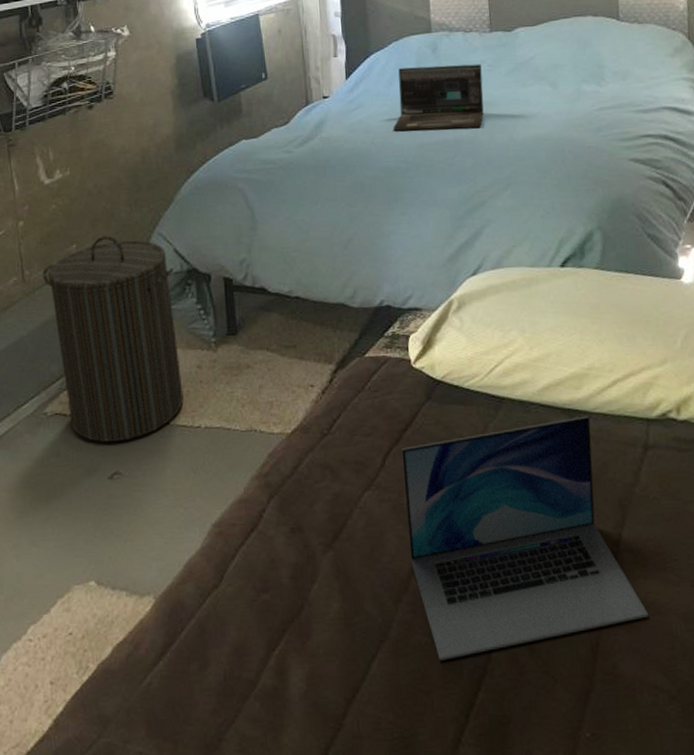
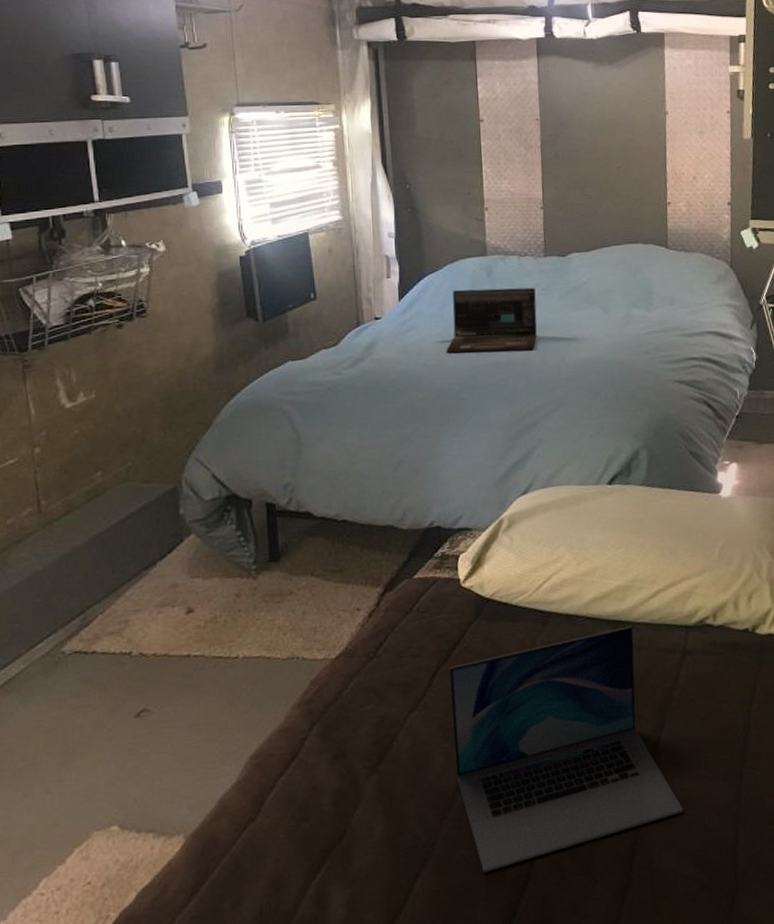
laundry hamper: present [42,235,184,443] -> none [62,461,220,680]

